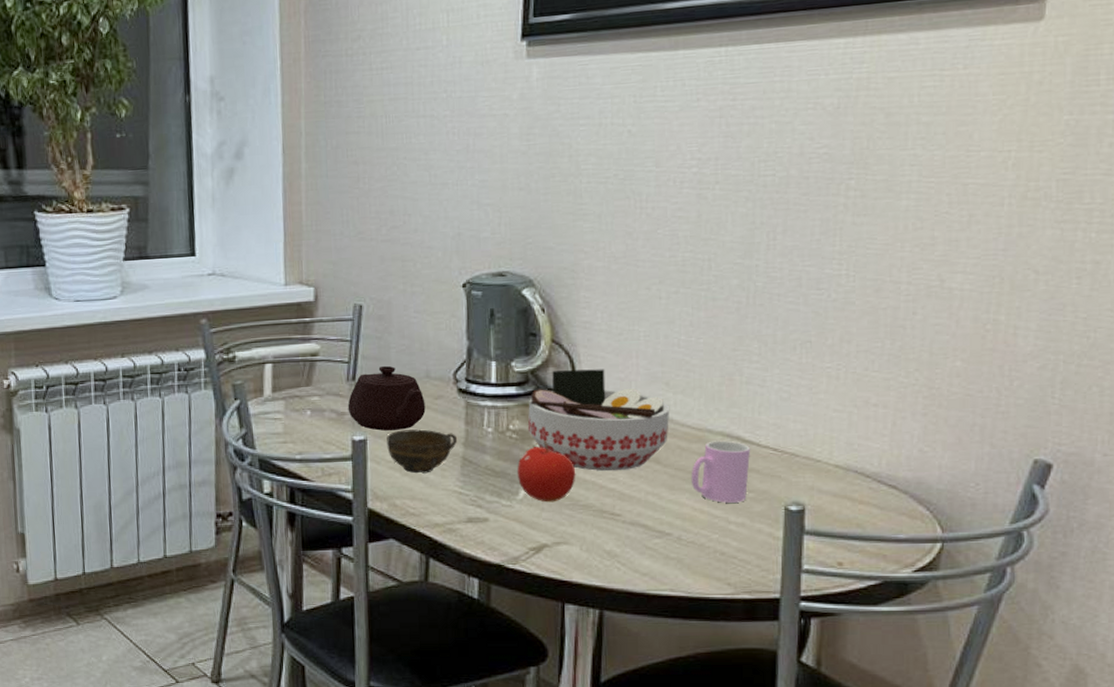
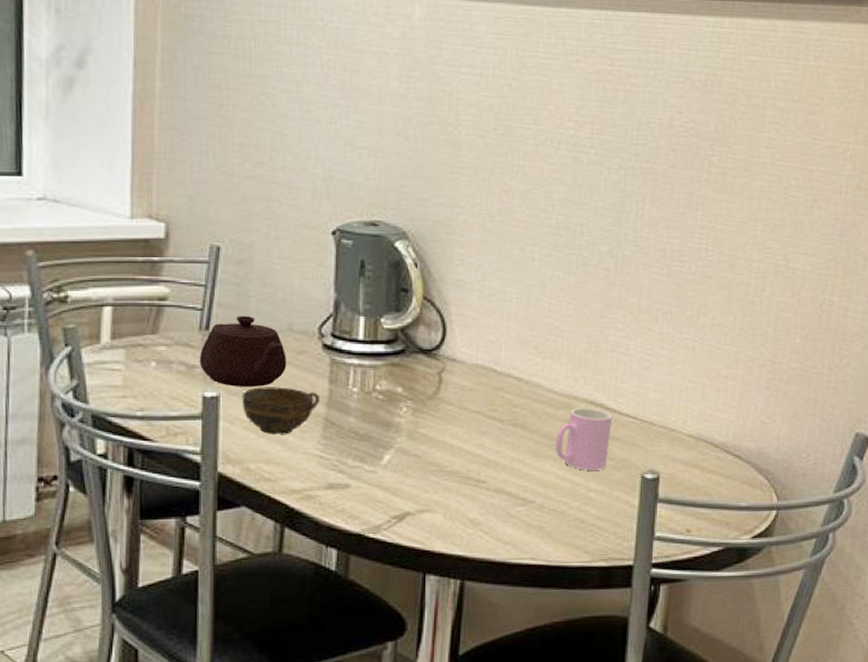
fruit: present [516,440,576,503] -> none [382,403,443,468]
bowl: present [527,369,670,472] -> none [395,330,538,437]

